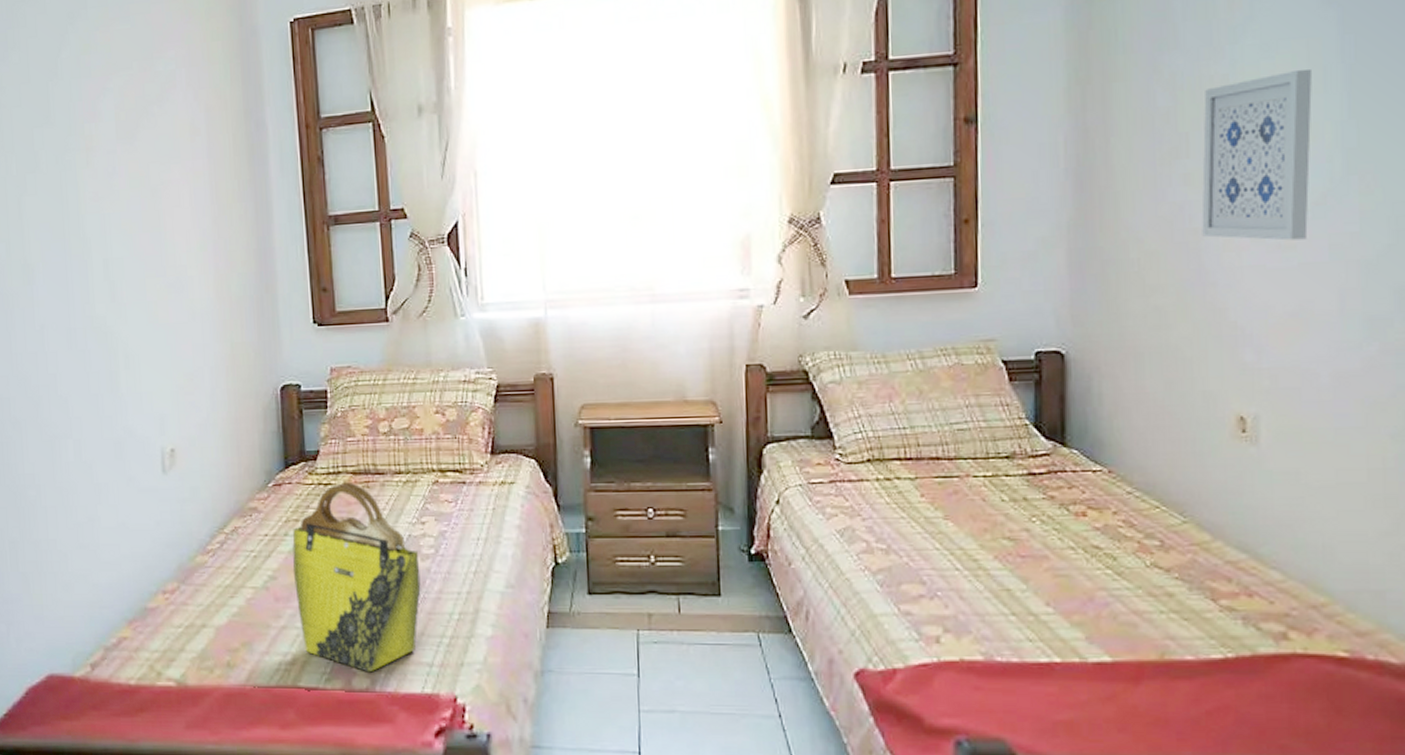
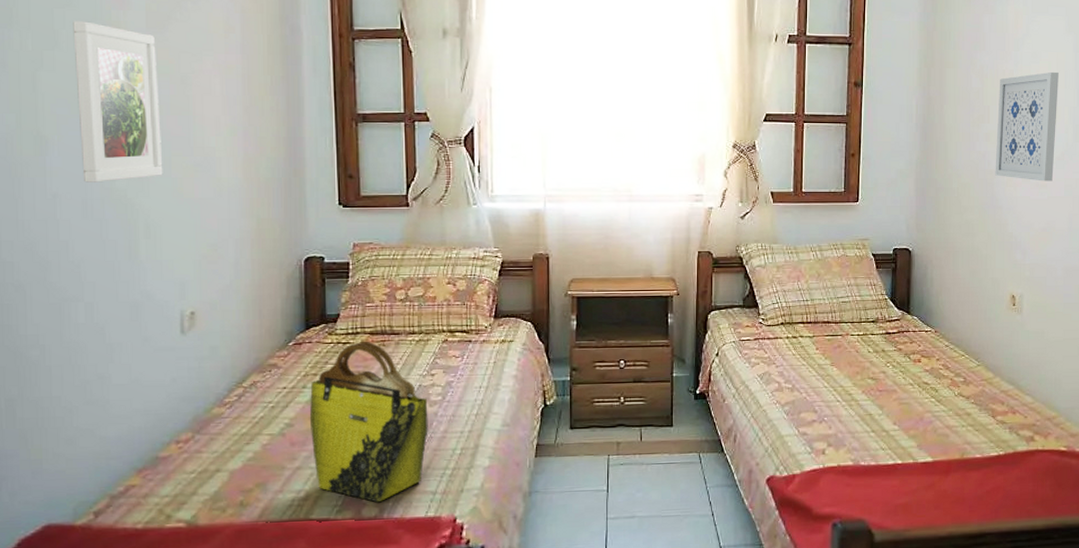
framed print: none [50,138,139,311] -> present [73,21,163,182]

